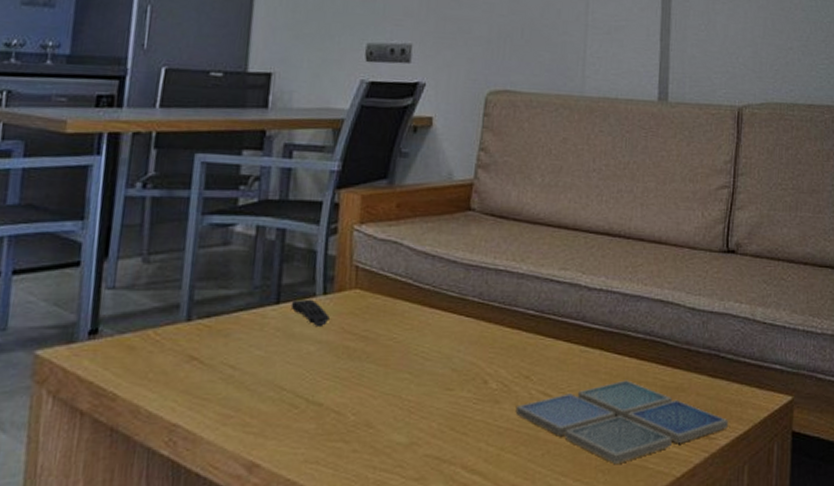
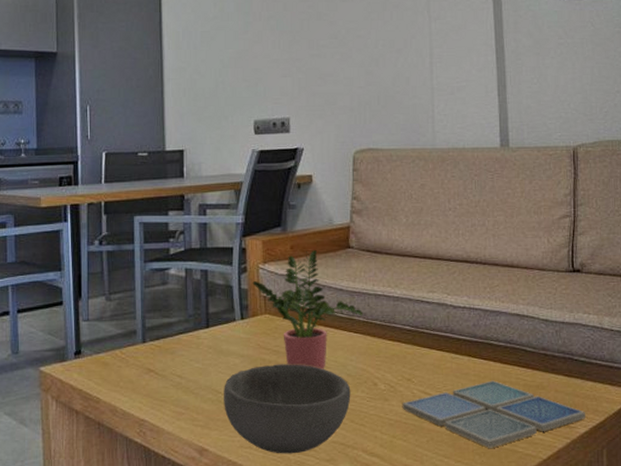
bowl: none [288,354,455,471] -> present [224,364,351,454]
remote control: present [290,299,330,326] -> none [217,323,248,344]
potted plant: none [342,210,479,362] -> present [252,250,363,370]

